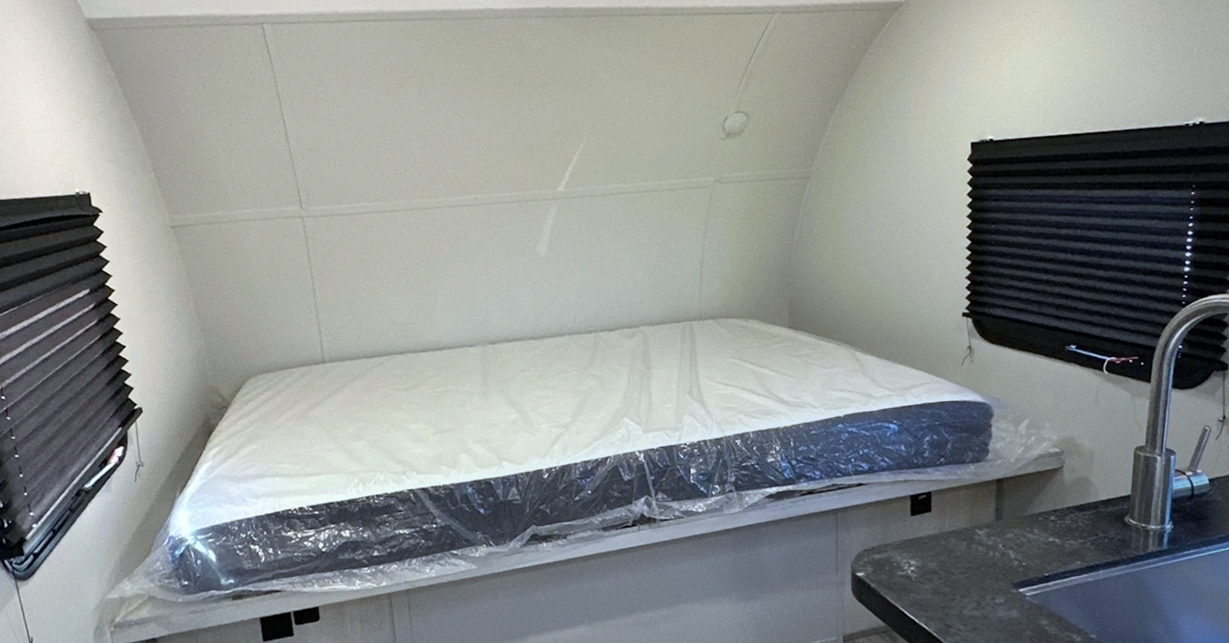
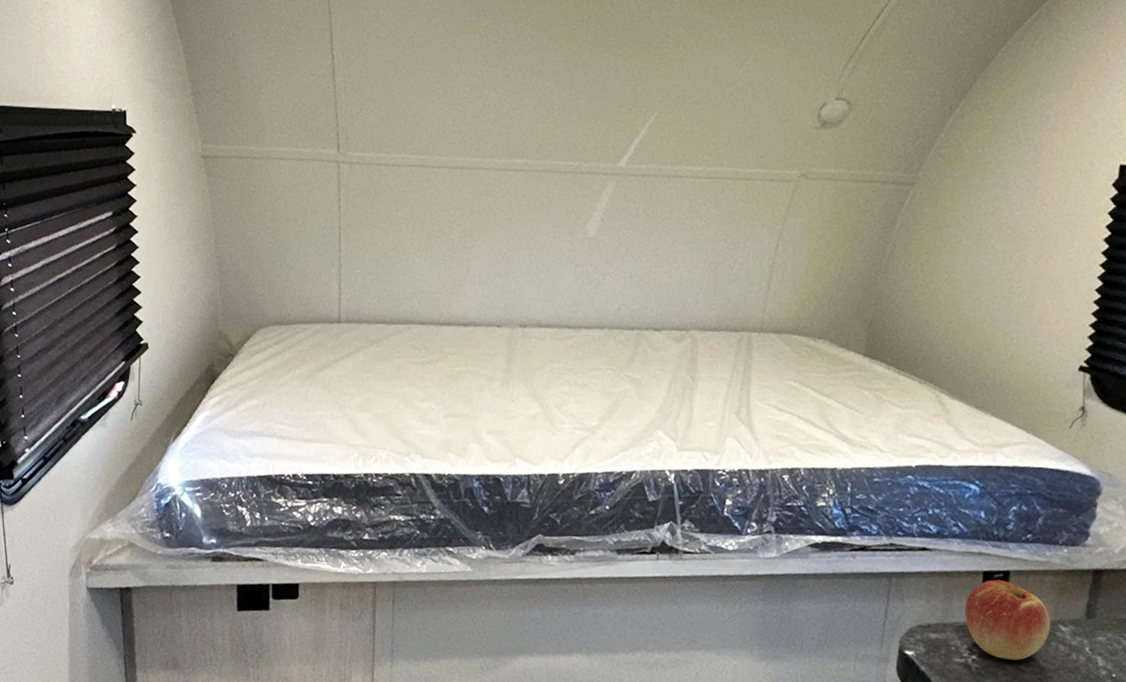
apple: none [899,500,969,566] -> present [964,579,1051,661]

